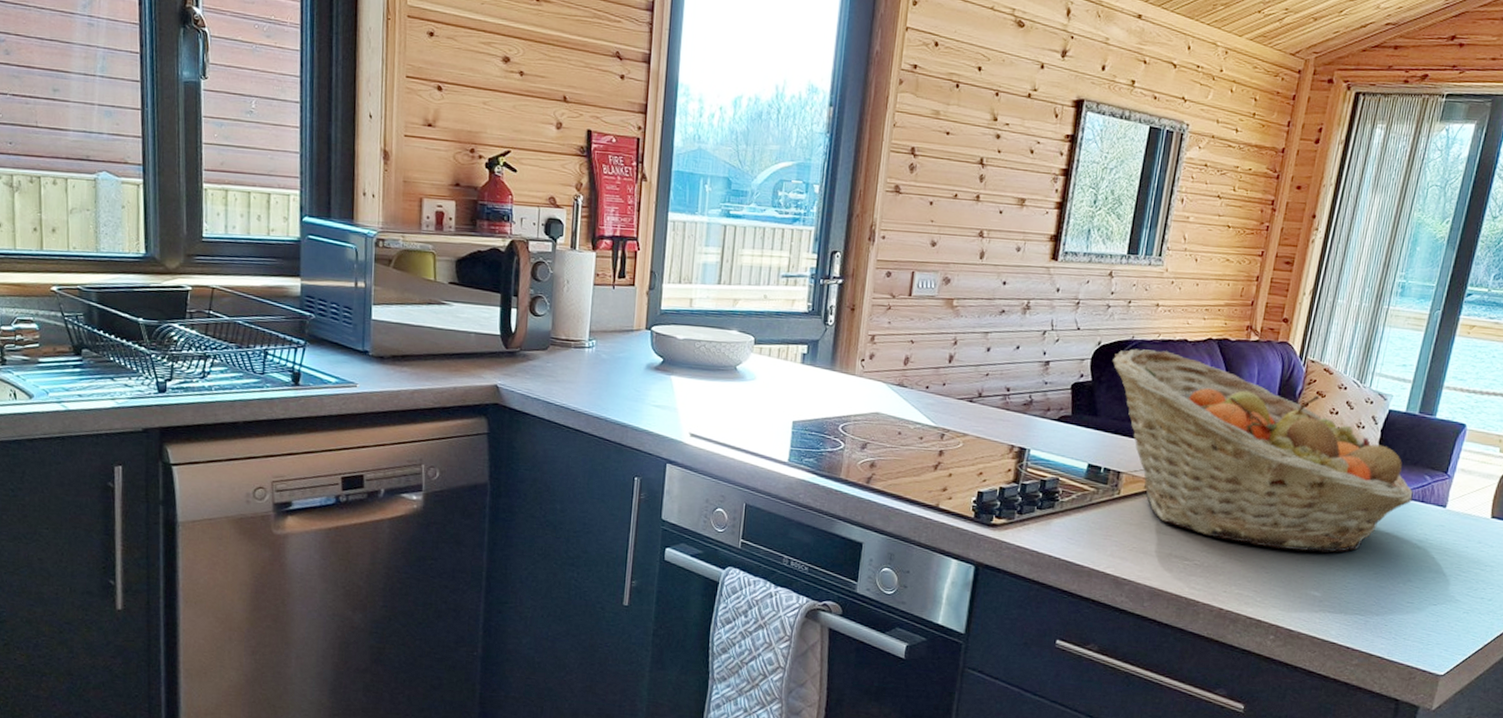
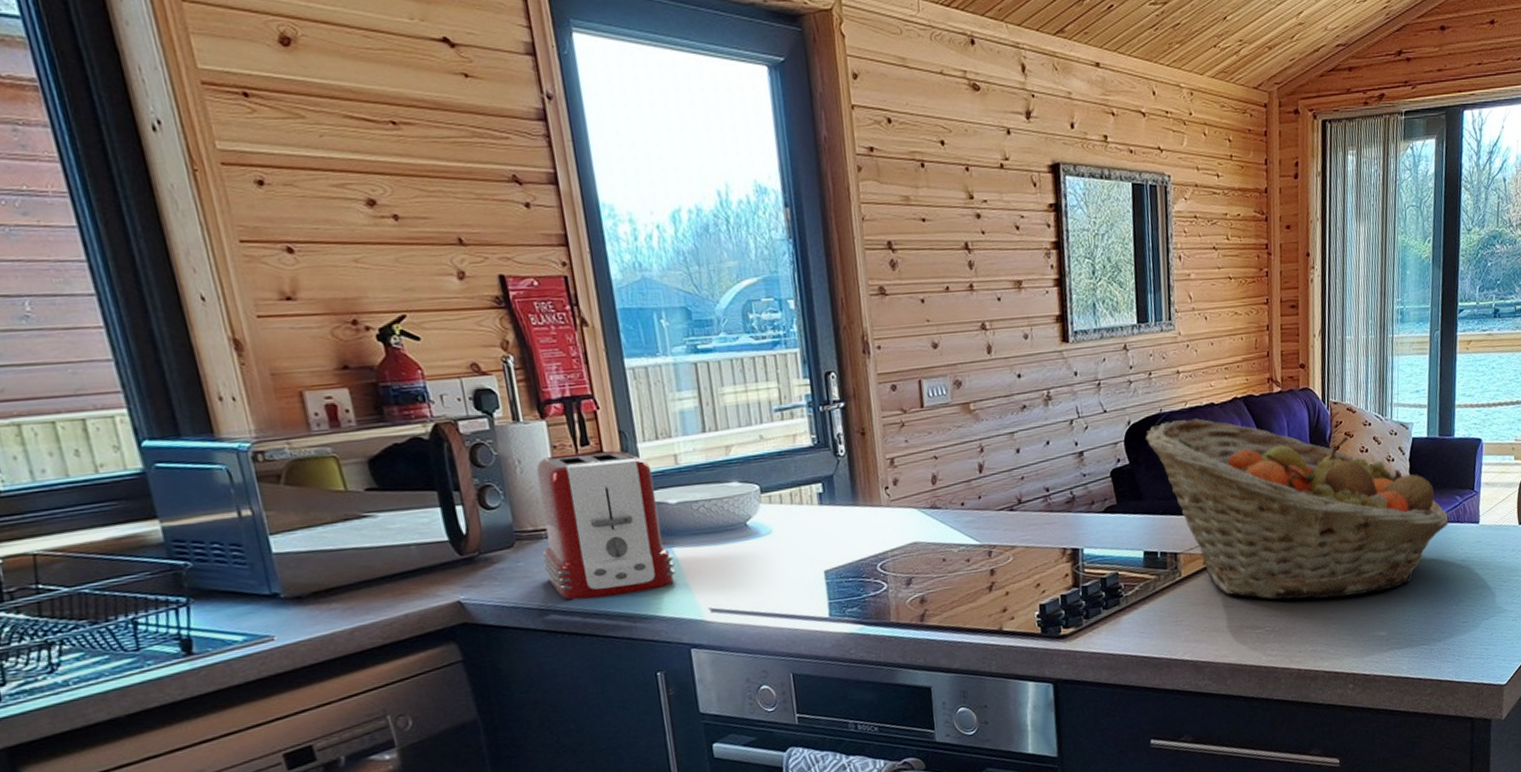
toaster: none [567,282,670,408] -> present [536,450,676,600]

